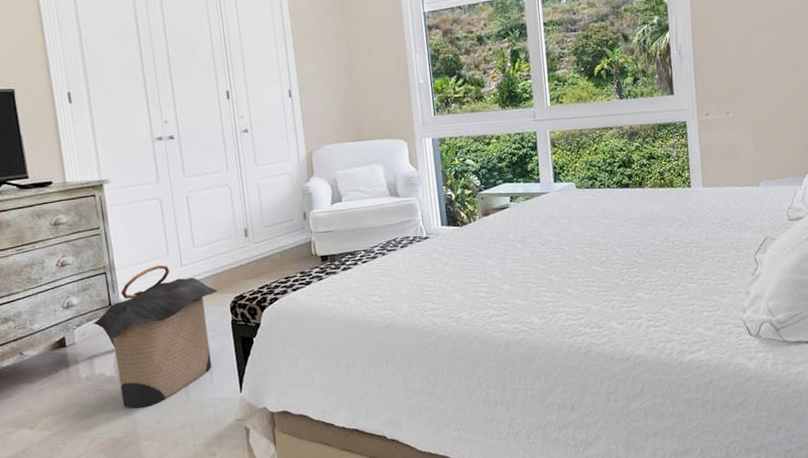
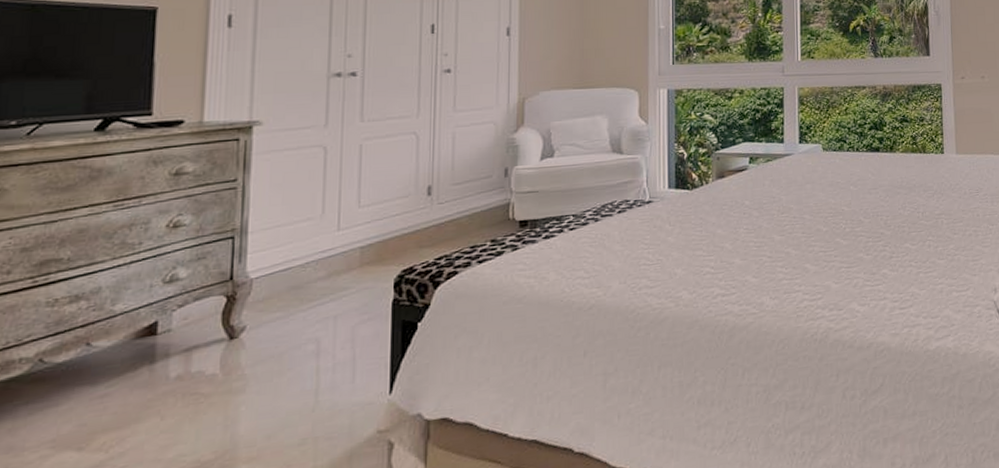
laundry hamper: present [92,264,218,409] -> none [201,228,382,419]

